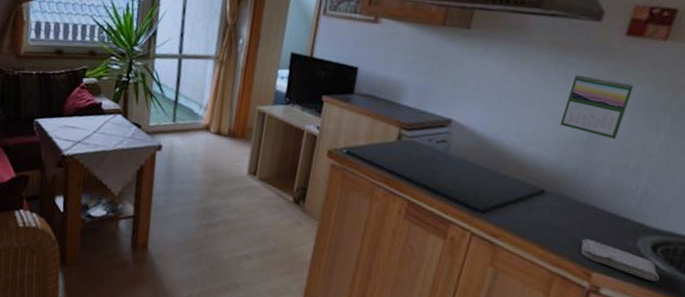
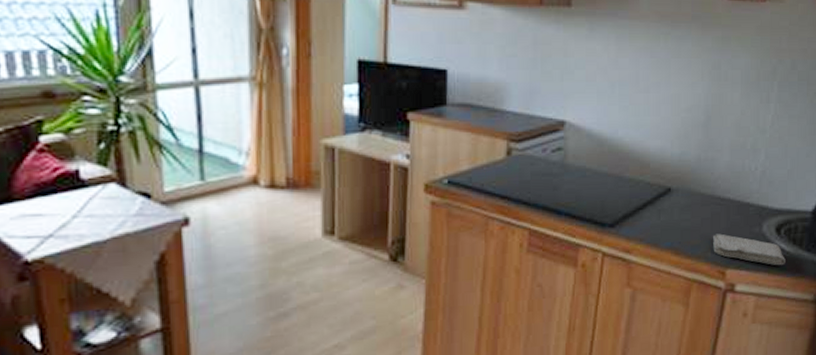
calendar: present [560,74,633,140] -> none [677,48,741,118]

